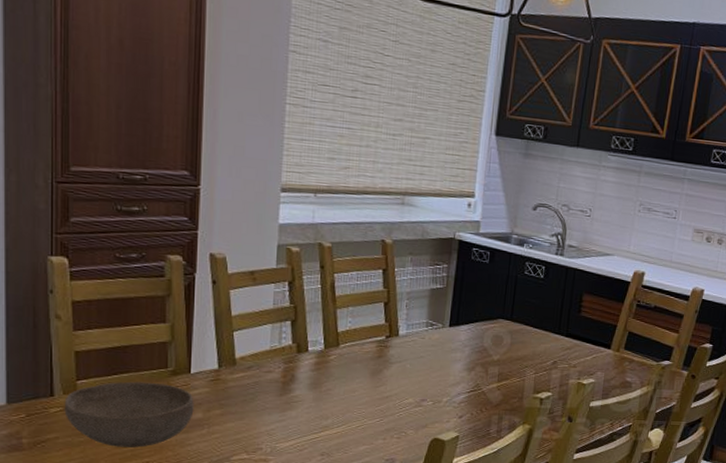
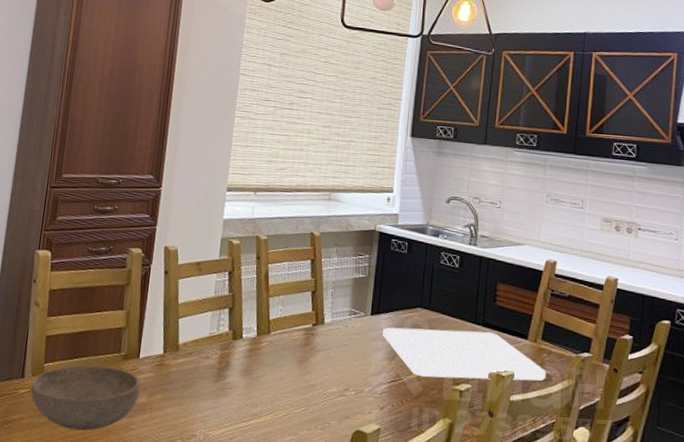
placemat: none [462,338,627,388] -> present [383,327,546,381]

